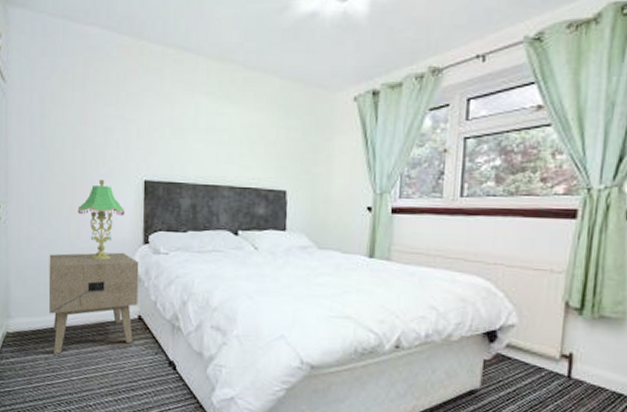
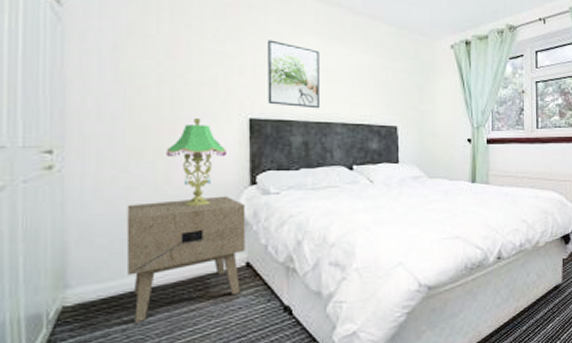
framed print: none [160,102,210,171] -> present [268,40,319,109]

